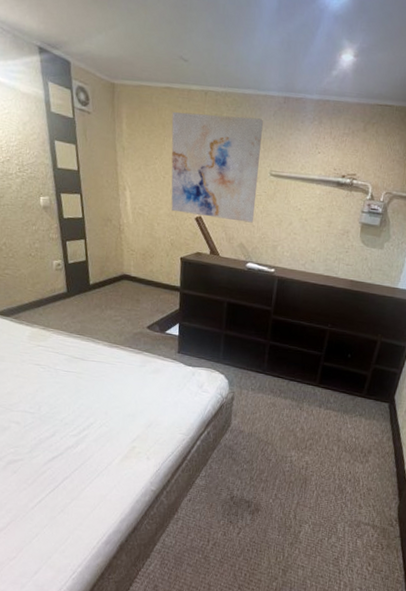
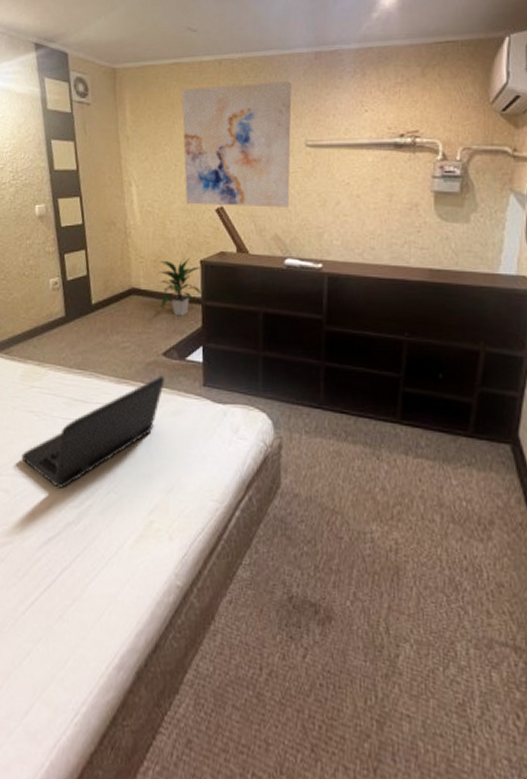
laptop: none [29,343,148,422] -> present [21,375,165,488]
indoor plant: none [146,255,181,300] -> present [158,259,202,317]

